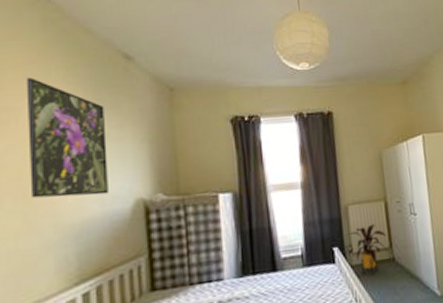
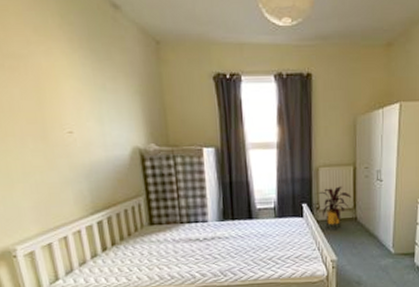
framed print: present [26,77,108,198] -> none [27,24,109,141]

